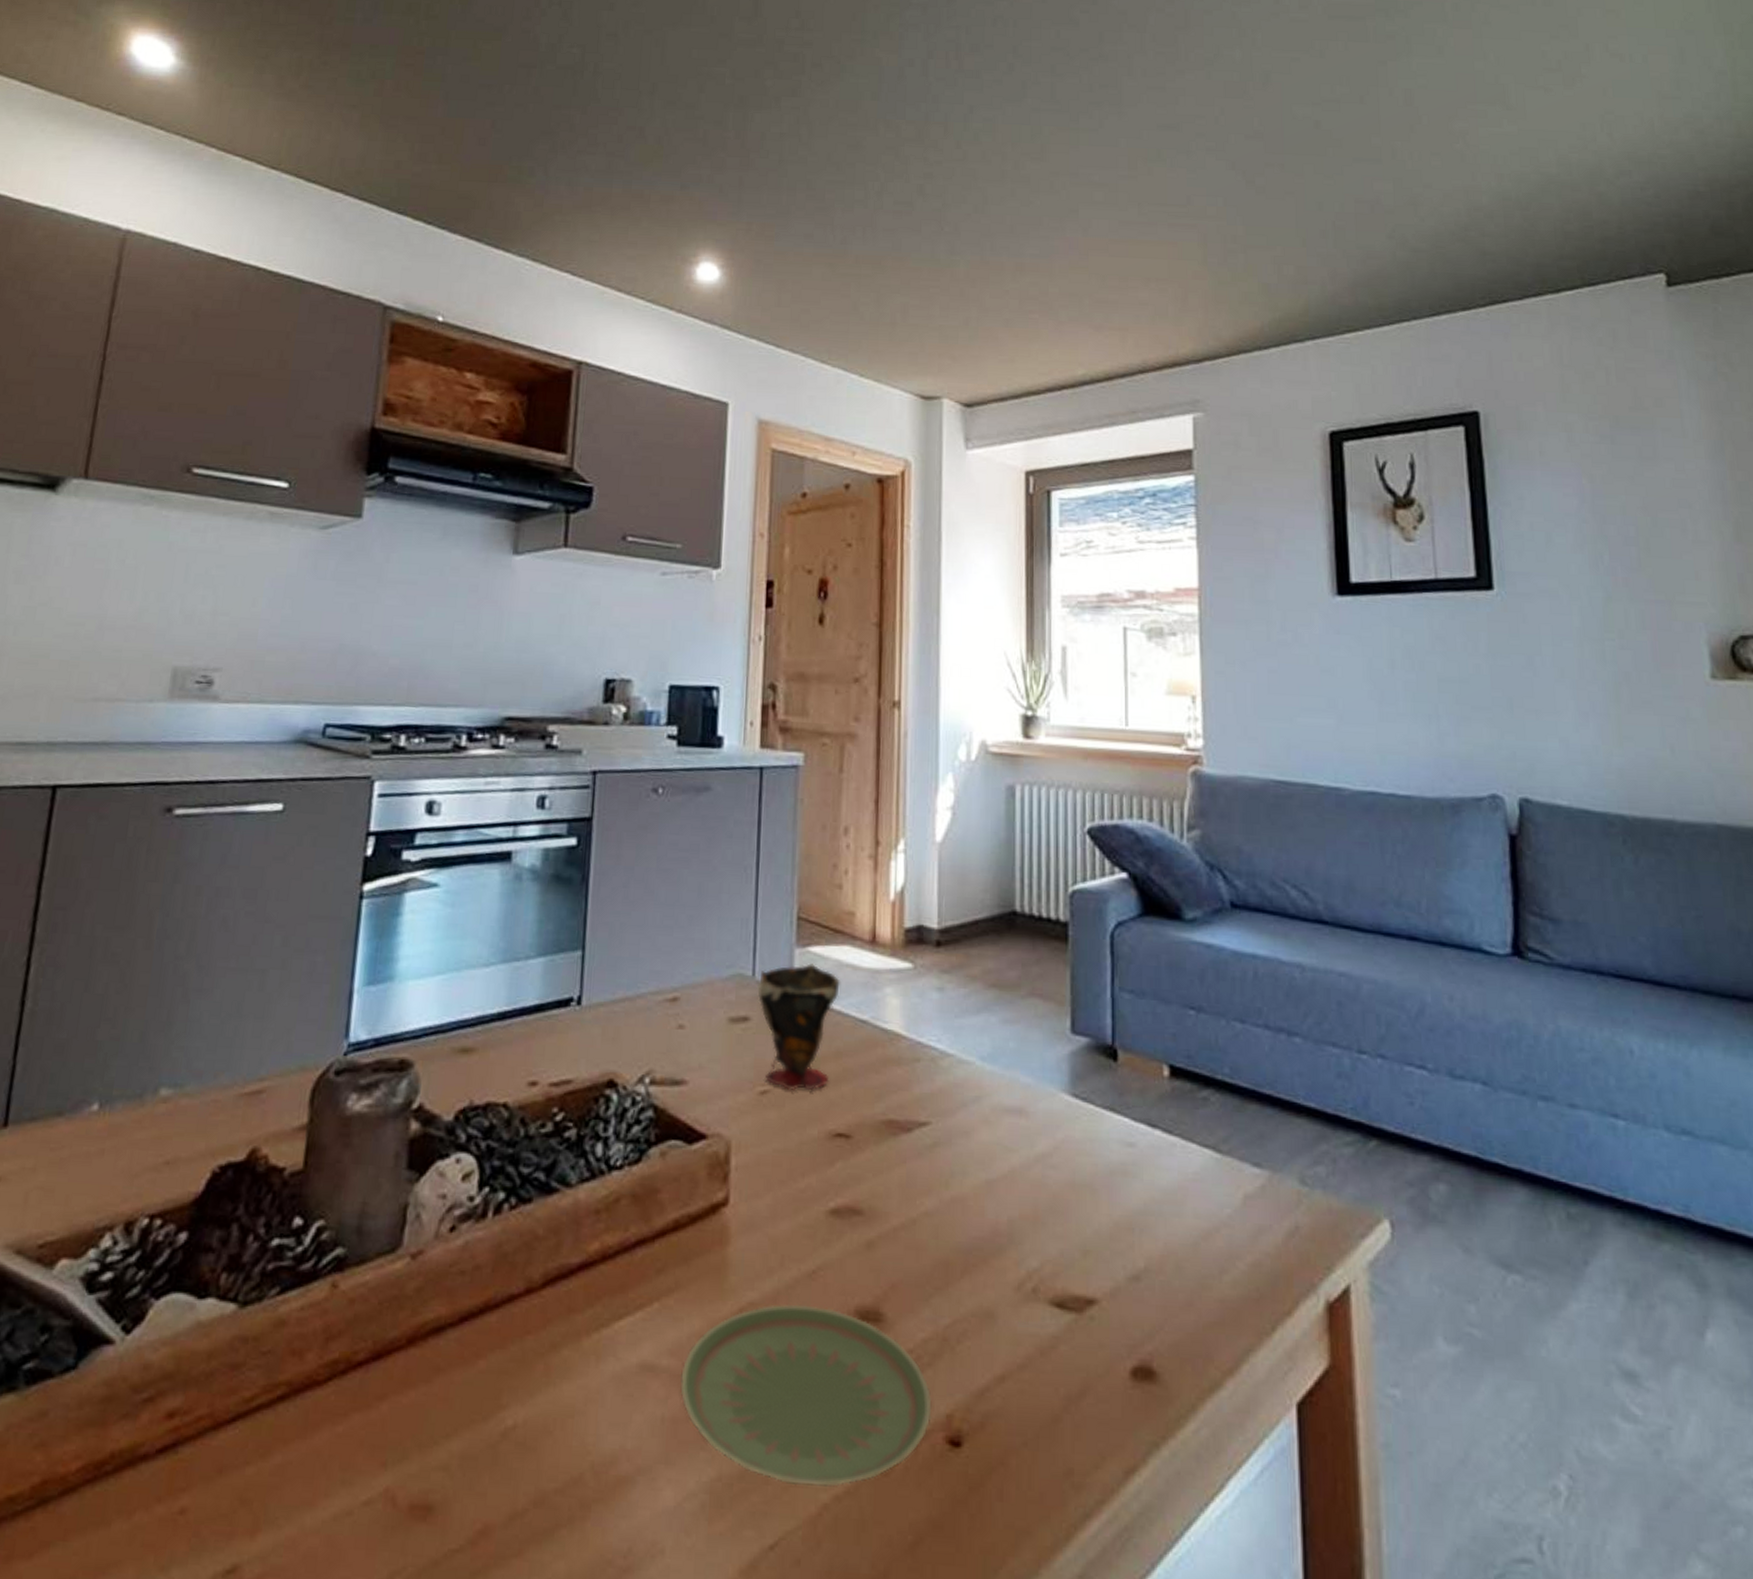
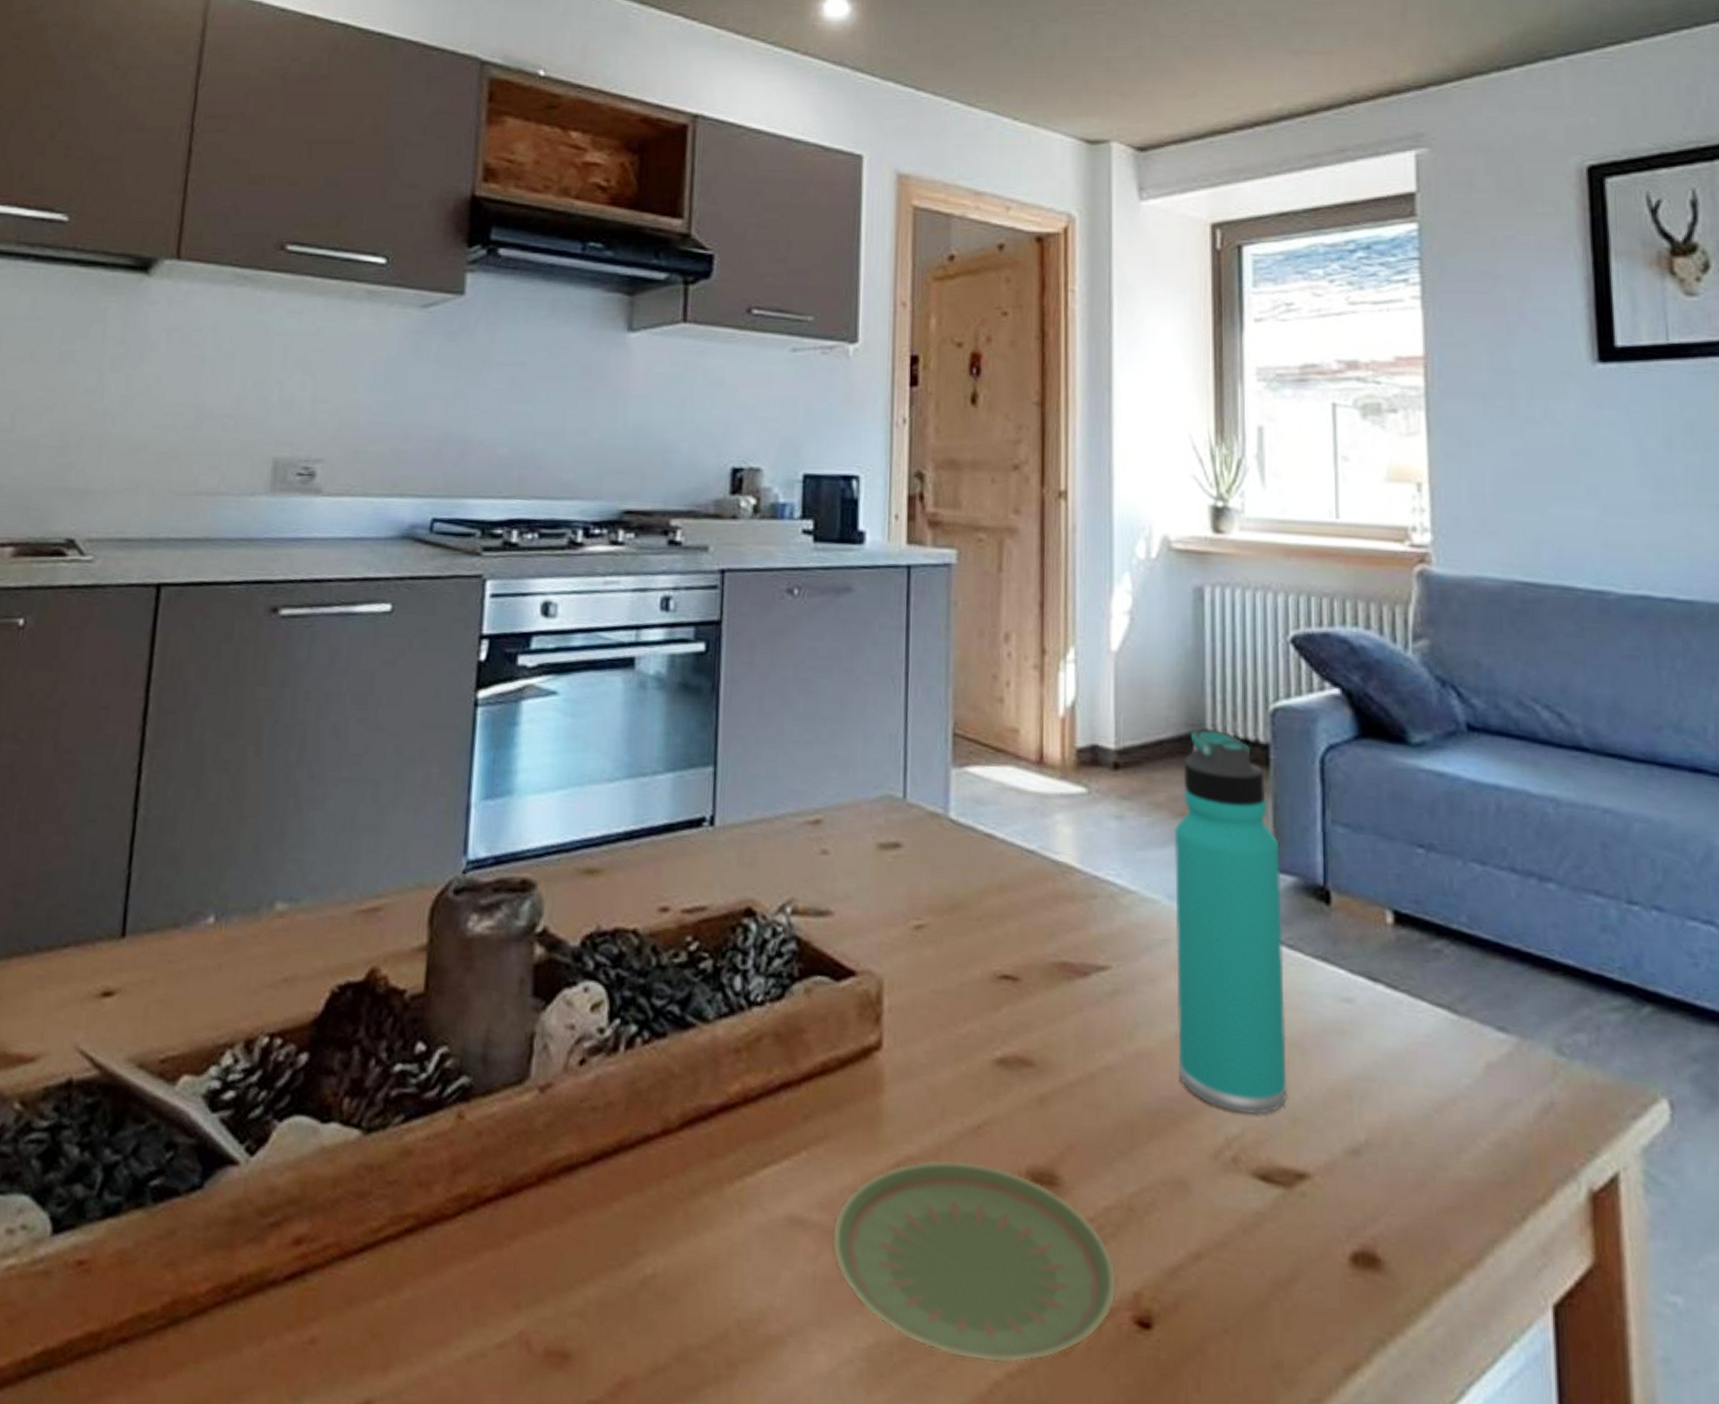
cup: present [757,962,841,1091] -> none [909,784,1005,928]
thermos bottle: none [986,910,1080,1250] -> present [1173,729,1287,1115]

